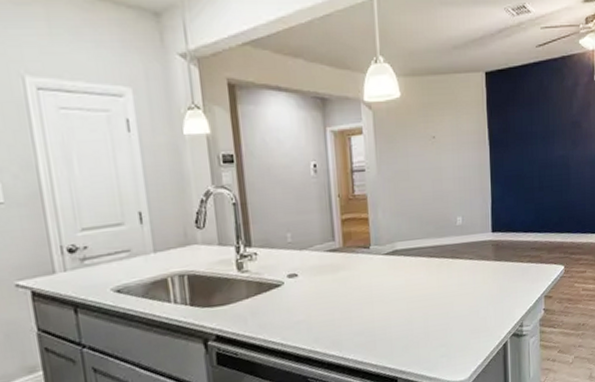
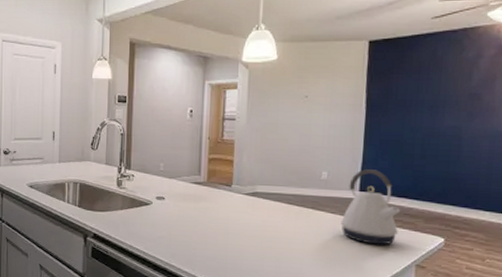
kettle: none [478,208,528,285] -> present [340,169,401,245]

